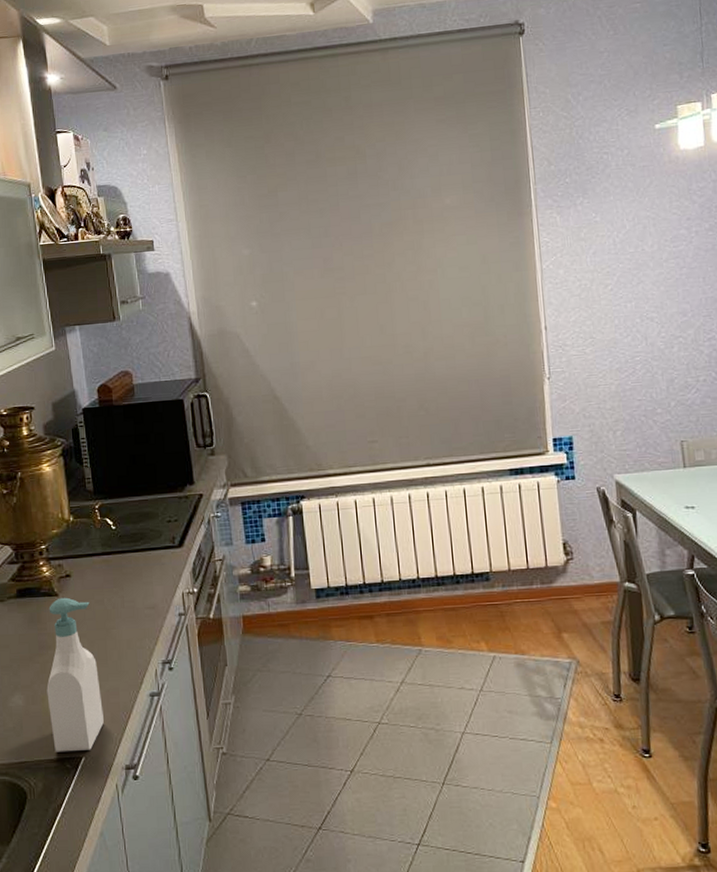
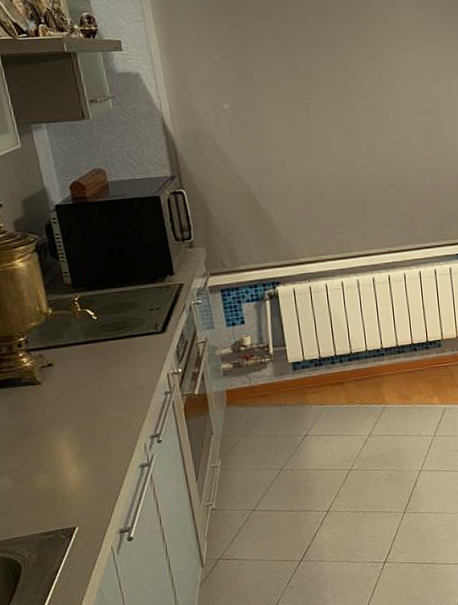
soap bottle: present [46,597,104,752] -> none [32,385,96,526]

